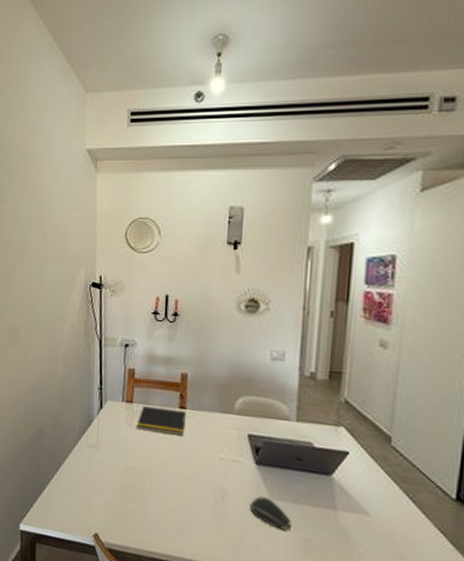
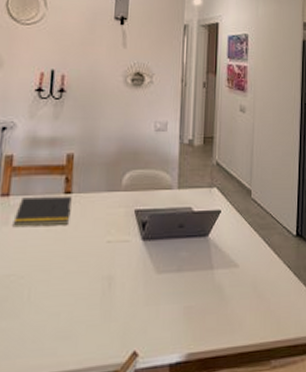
computer mouse: present [250,496,291,530] -> none [137,273,175,304]

